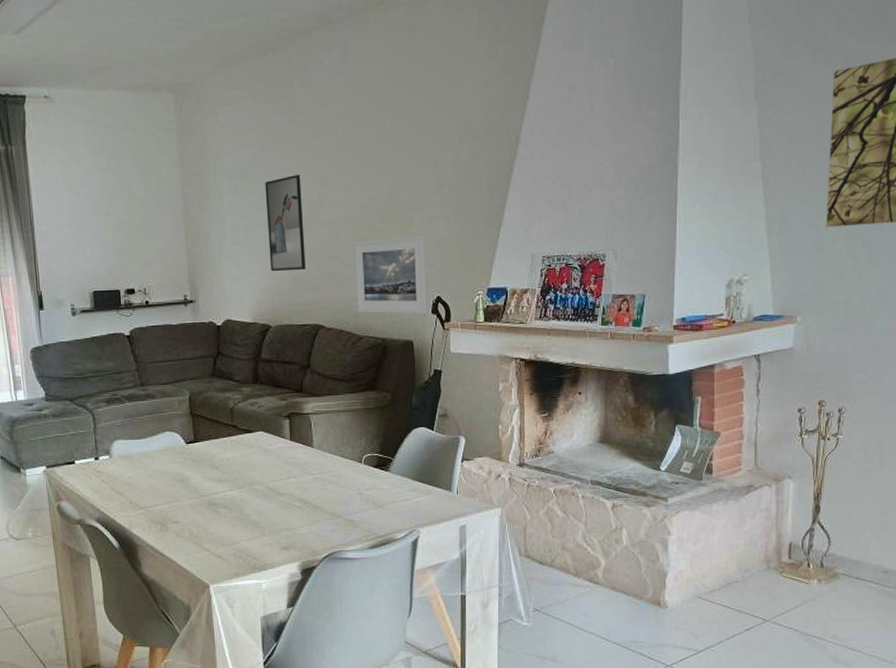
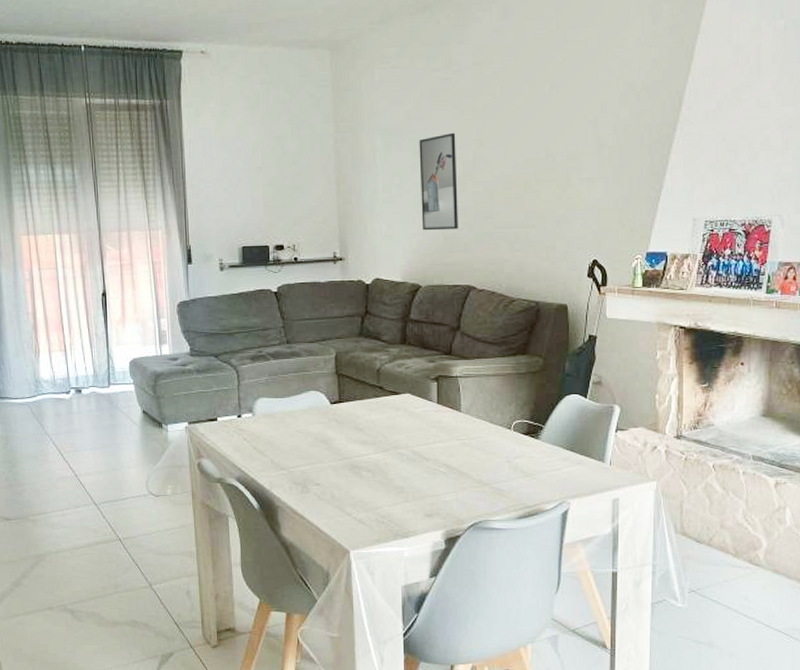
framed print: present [353,235,428,314] -> none [508,196,583,278]

